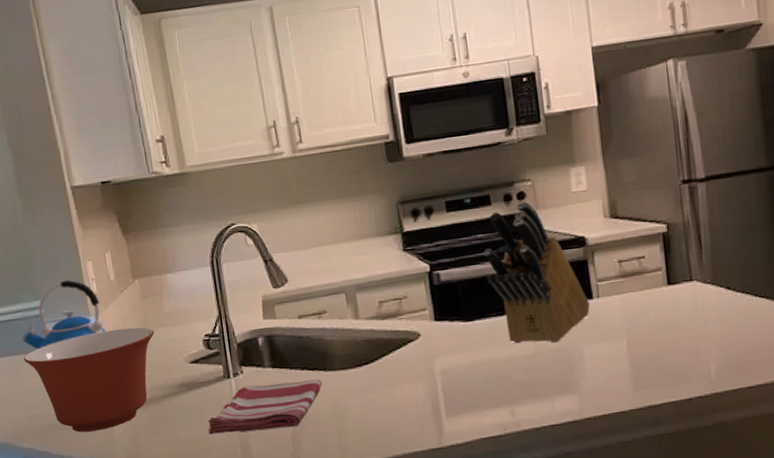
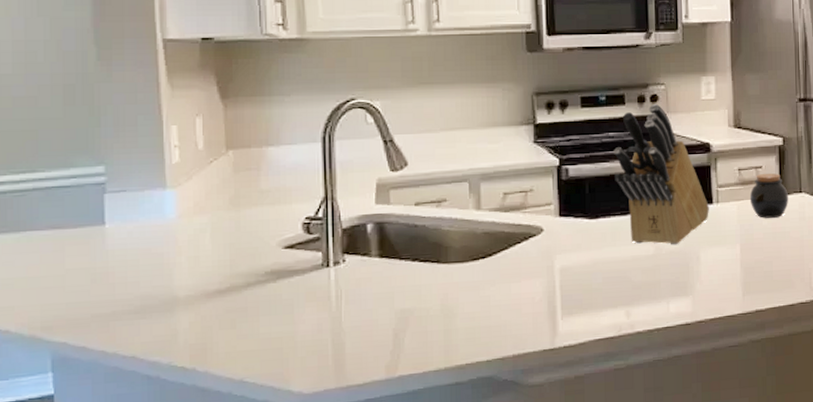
kettle: present [22,279,106,350] -> none [72,144,184,224]
mixing bowl: present [24,327,155,433] -> none [71,204,245,324]
dish towel: present [208,379,323,435] -> none [296,272,435,330]
jar: none [633,262,678,311] -> present [749,173,788,218]

